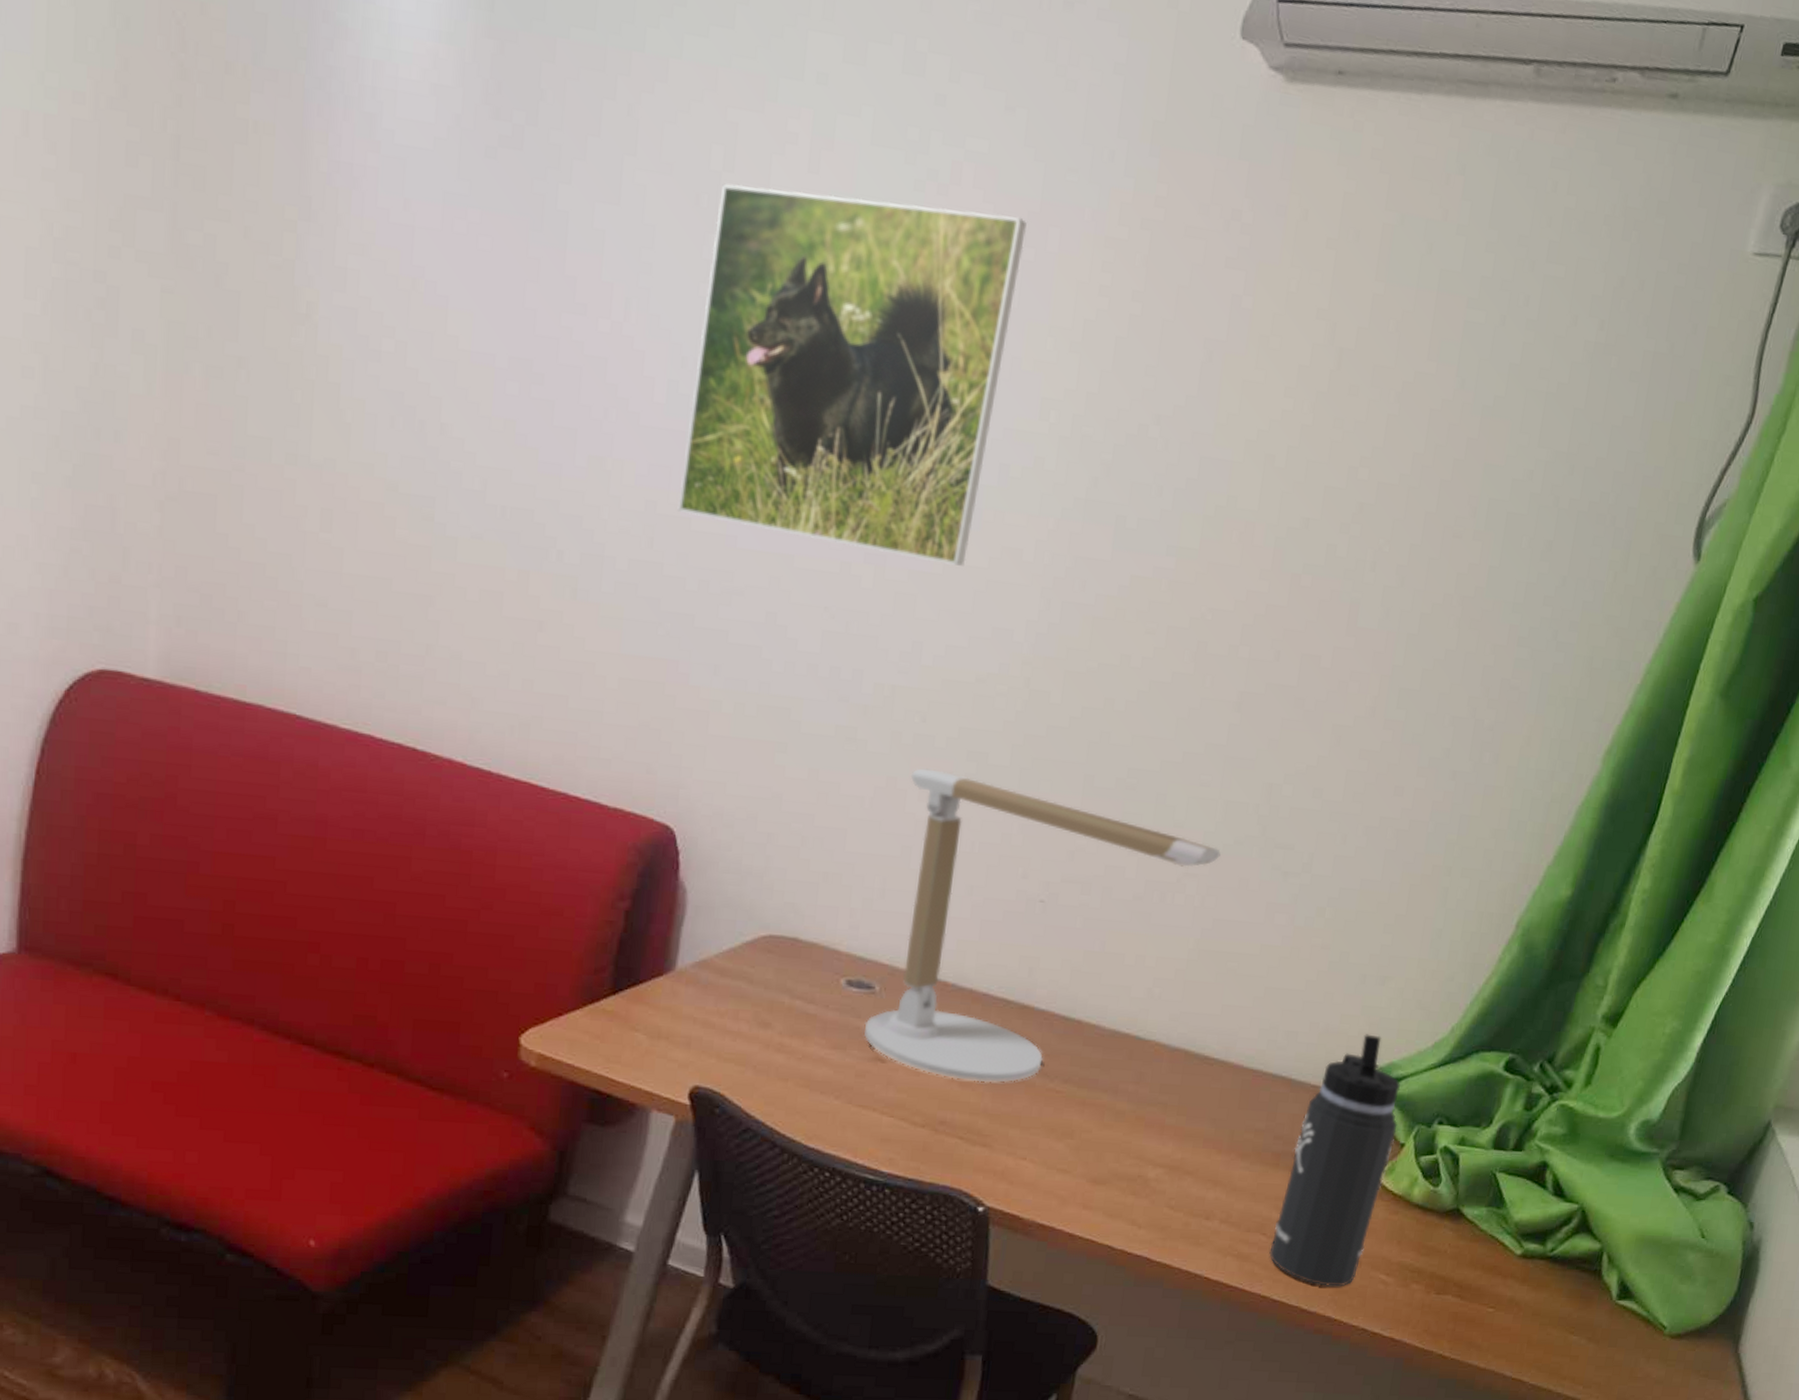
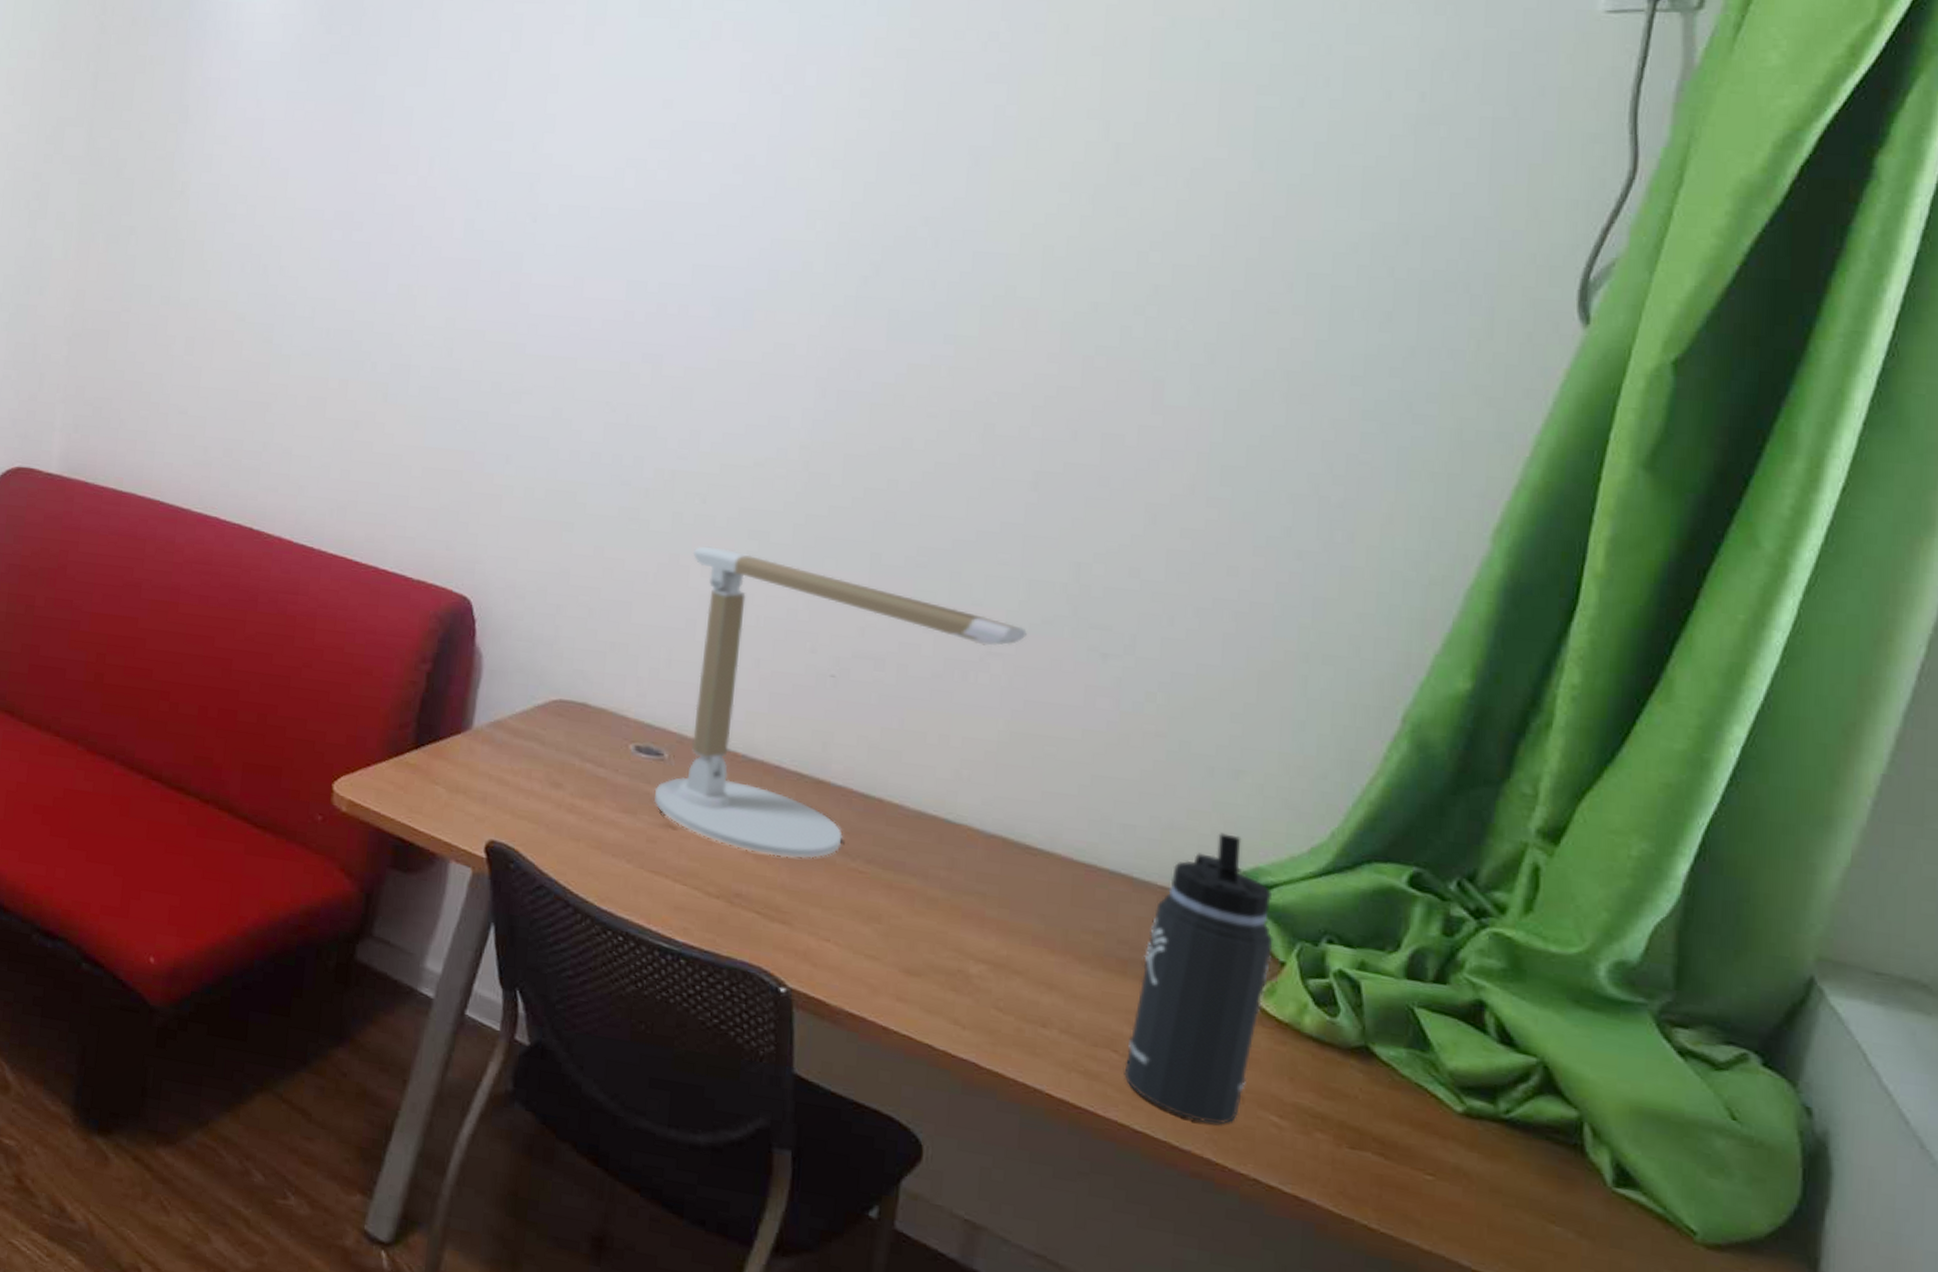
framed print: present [677,183,1027,566] -> none [473,60,784,362]

